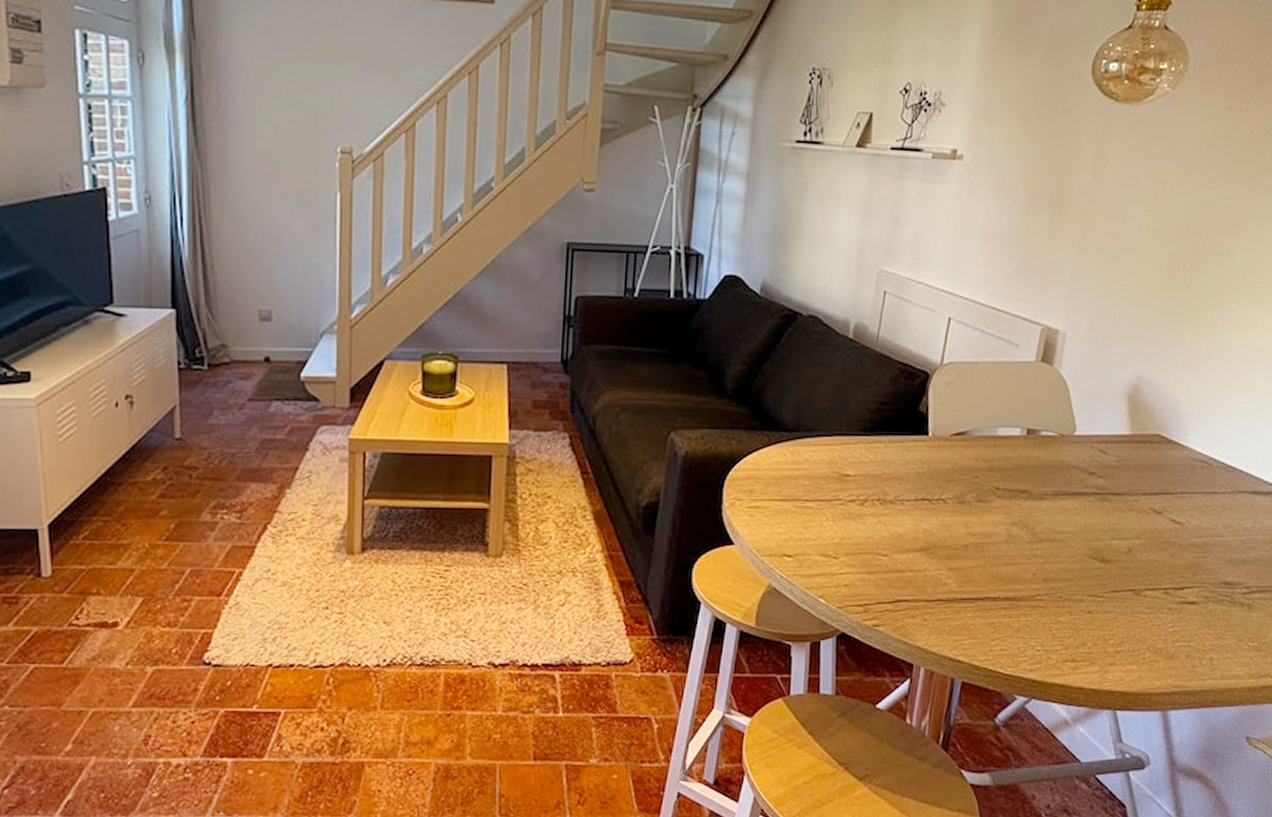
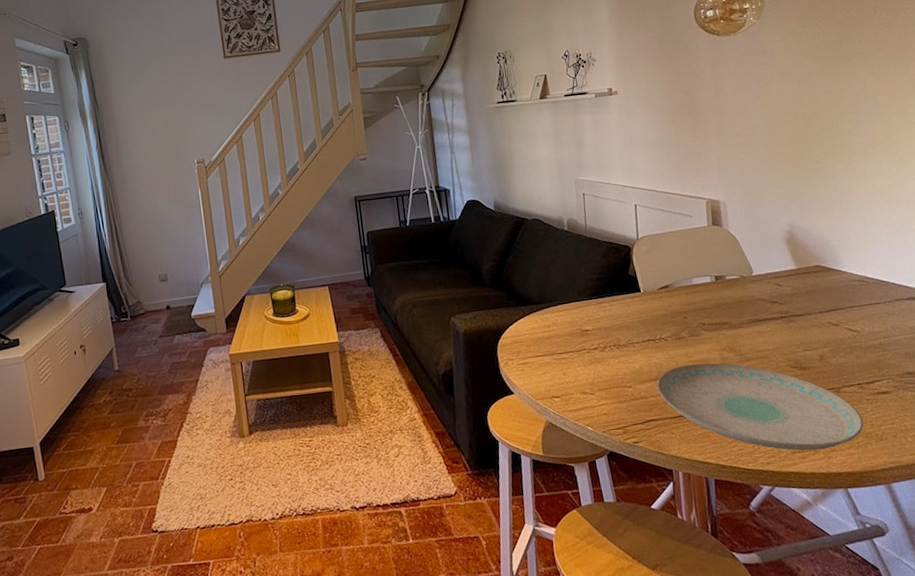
plate: none [919,537,1158,661] -> present [656,363,864,451]

